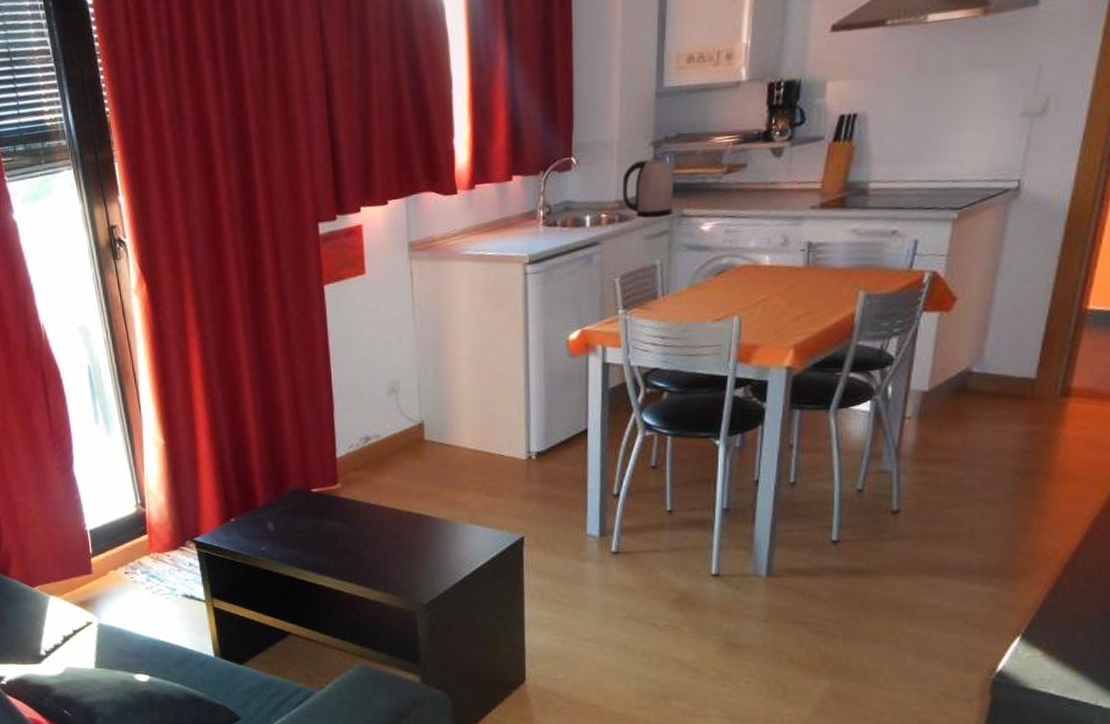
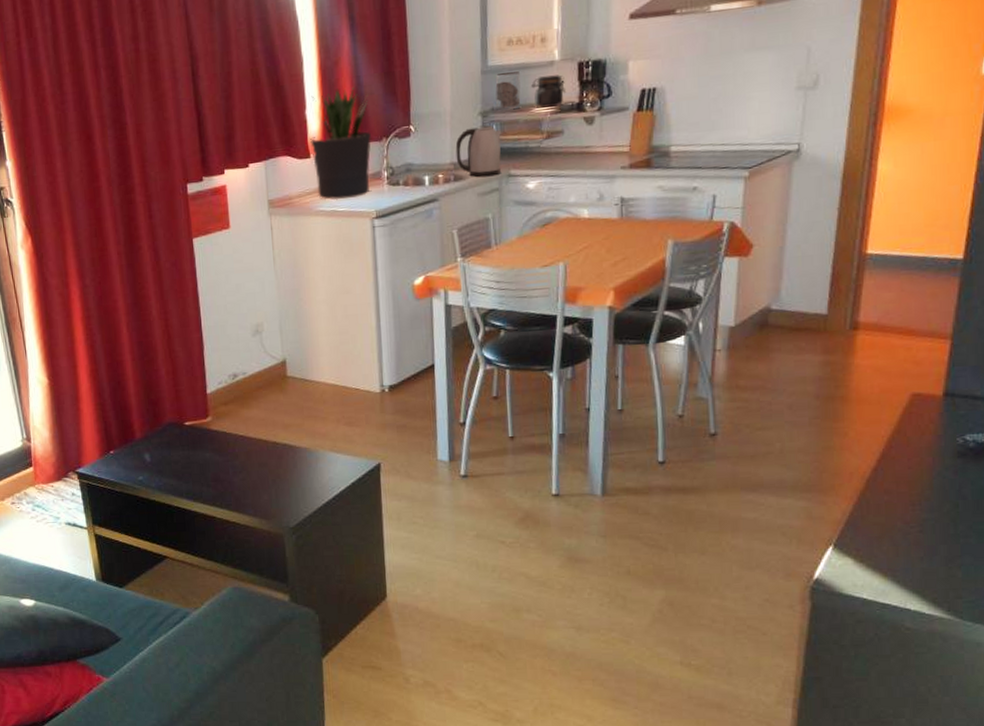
planter: none [458,111,528,243] -> present [310,87,372,201]
jar: none [670,94,701,140] -> present [495,71,521,111]
jar: none [712,98,753,137] -> present [531,74,567,108]

